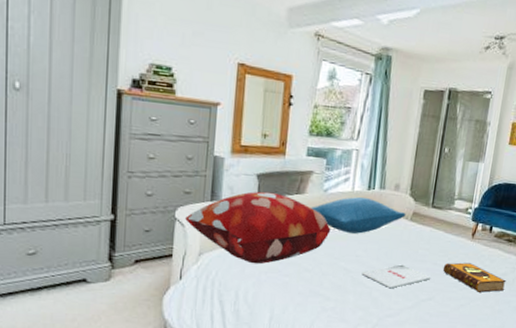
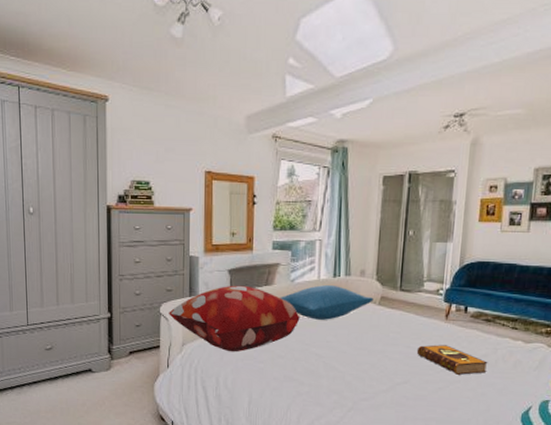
magazine: present [361,264,432,289] -> none [333,348,405,373]

